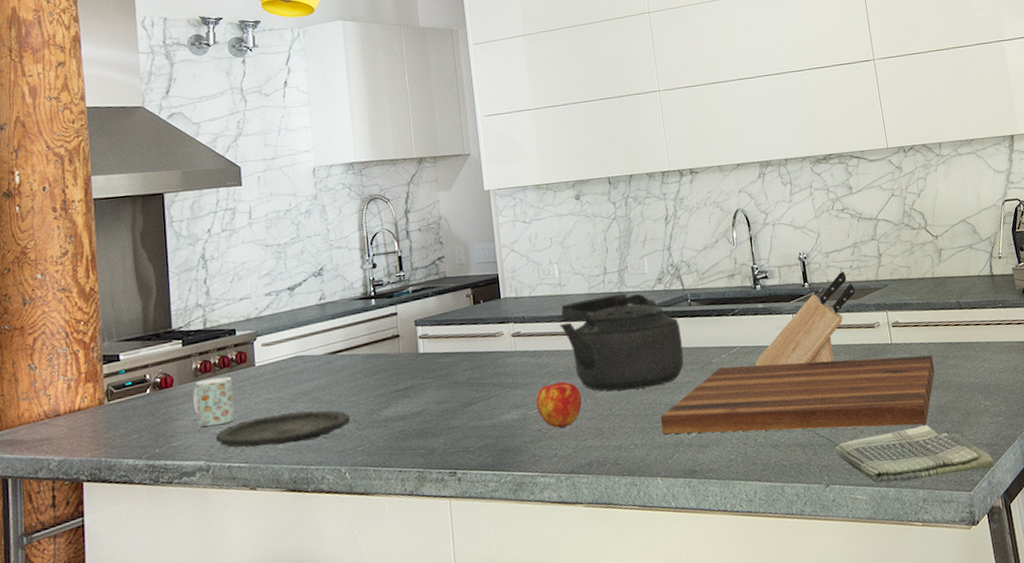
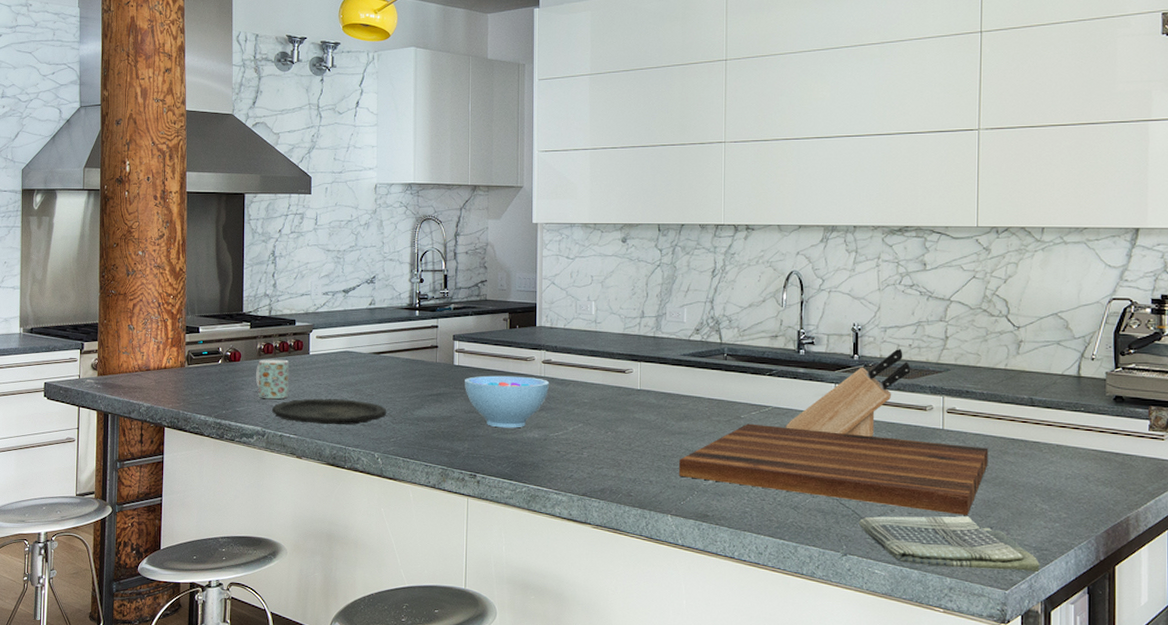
bowl: none [432,353,523,415] -> present [465,375,550,428]
apple: present [536,381,582,428] -> none [558,411,603,453]
kettle: present [559,294,684,391] -> none [590,338,712,431]

